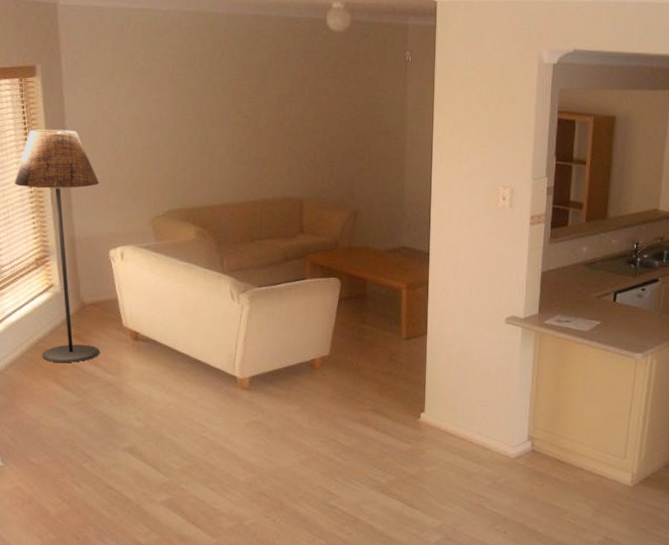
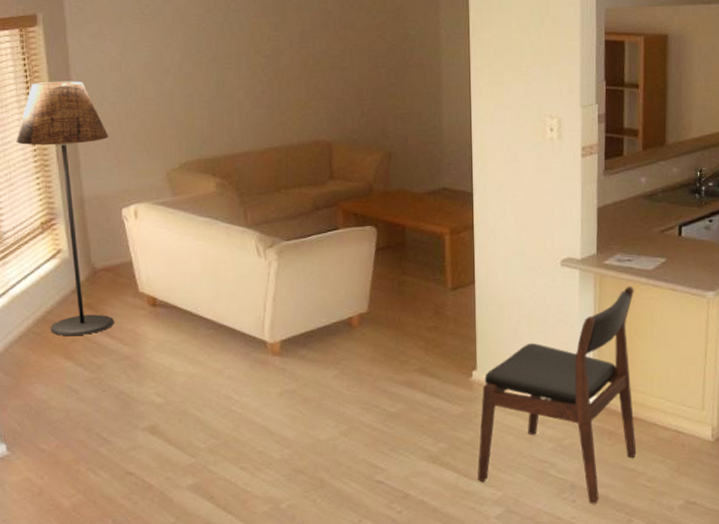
dining chair: none [421,344,570,536] -> present [478,286,637,505]

